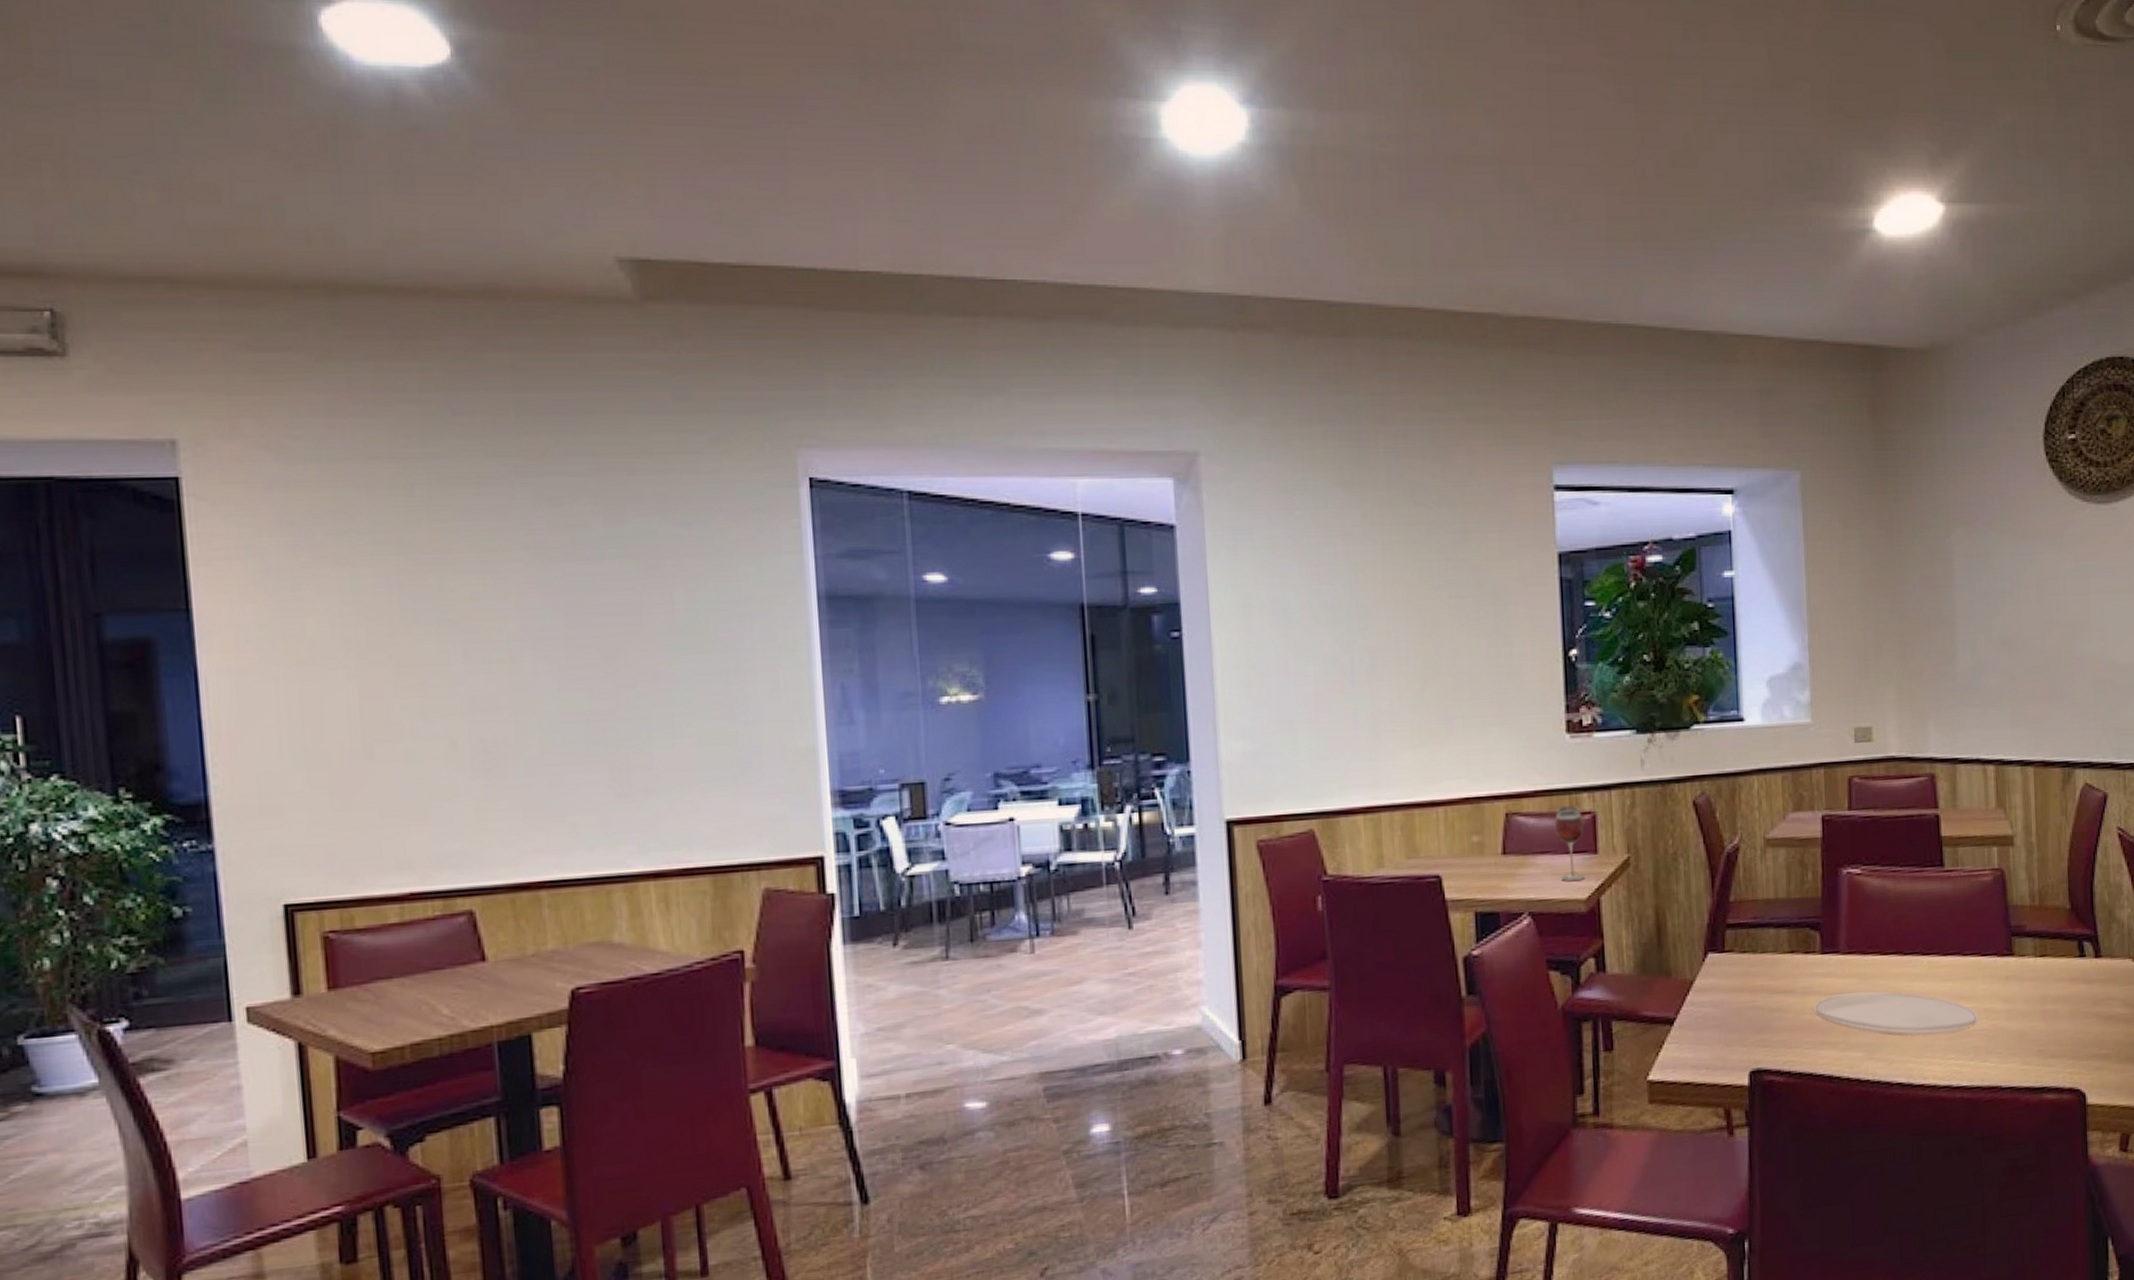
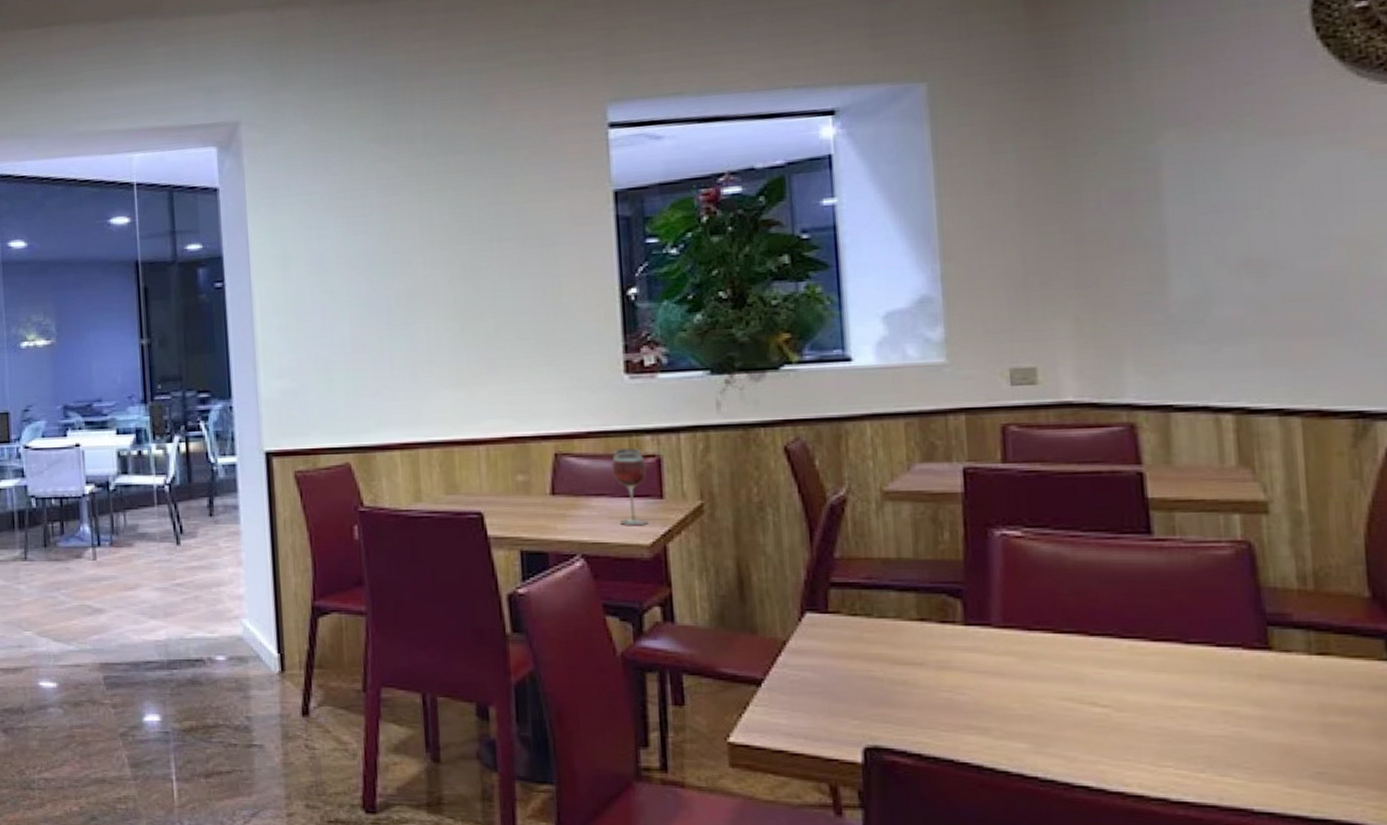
plate: present [1813,991,1979,1036] -> none [952,674,1214,736]

